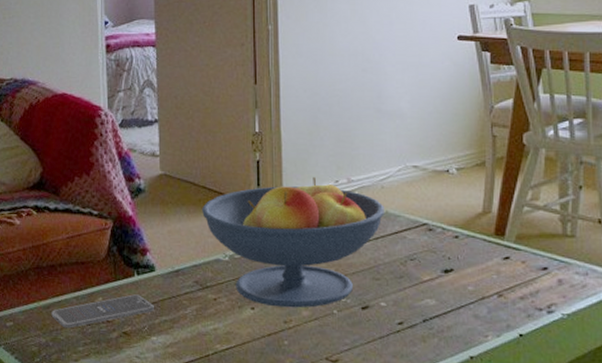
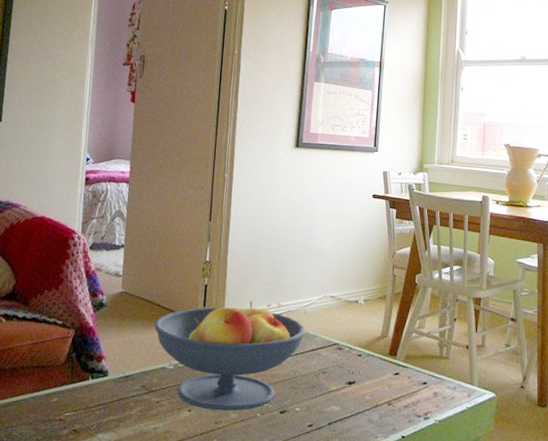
smartphone: present [51,294,154,329] -> none [8,396,104,426]

